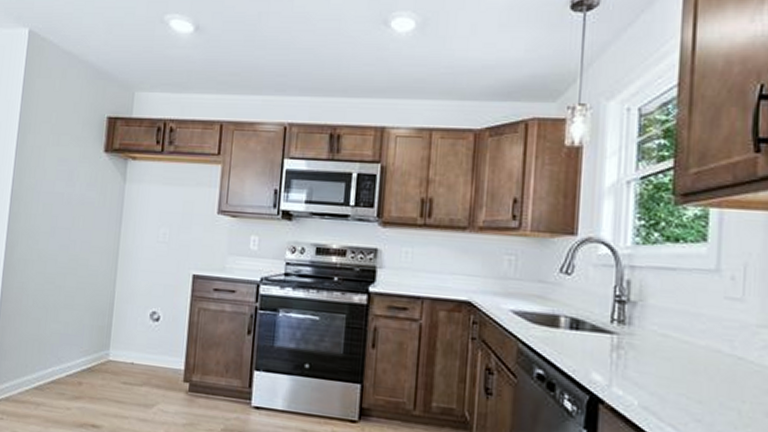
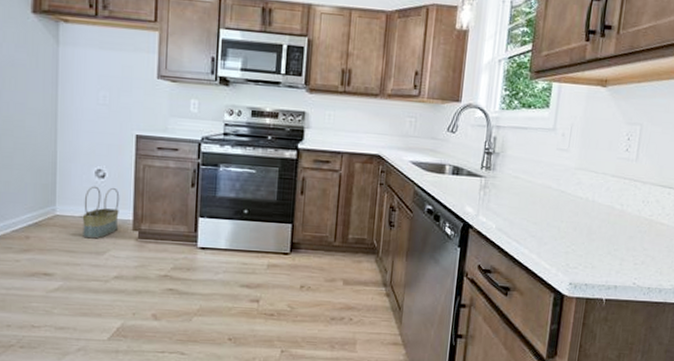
basket: none [133,329,173,390] -> present [82,186,120,239]

